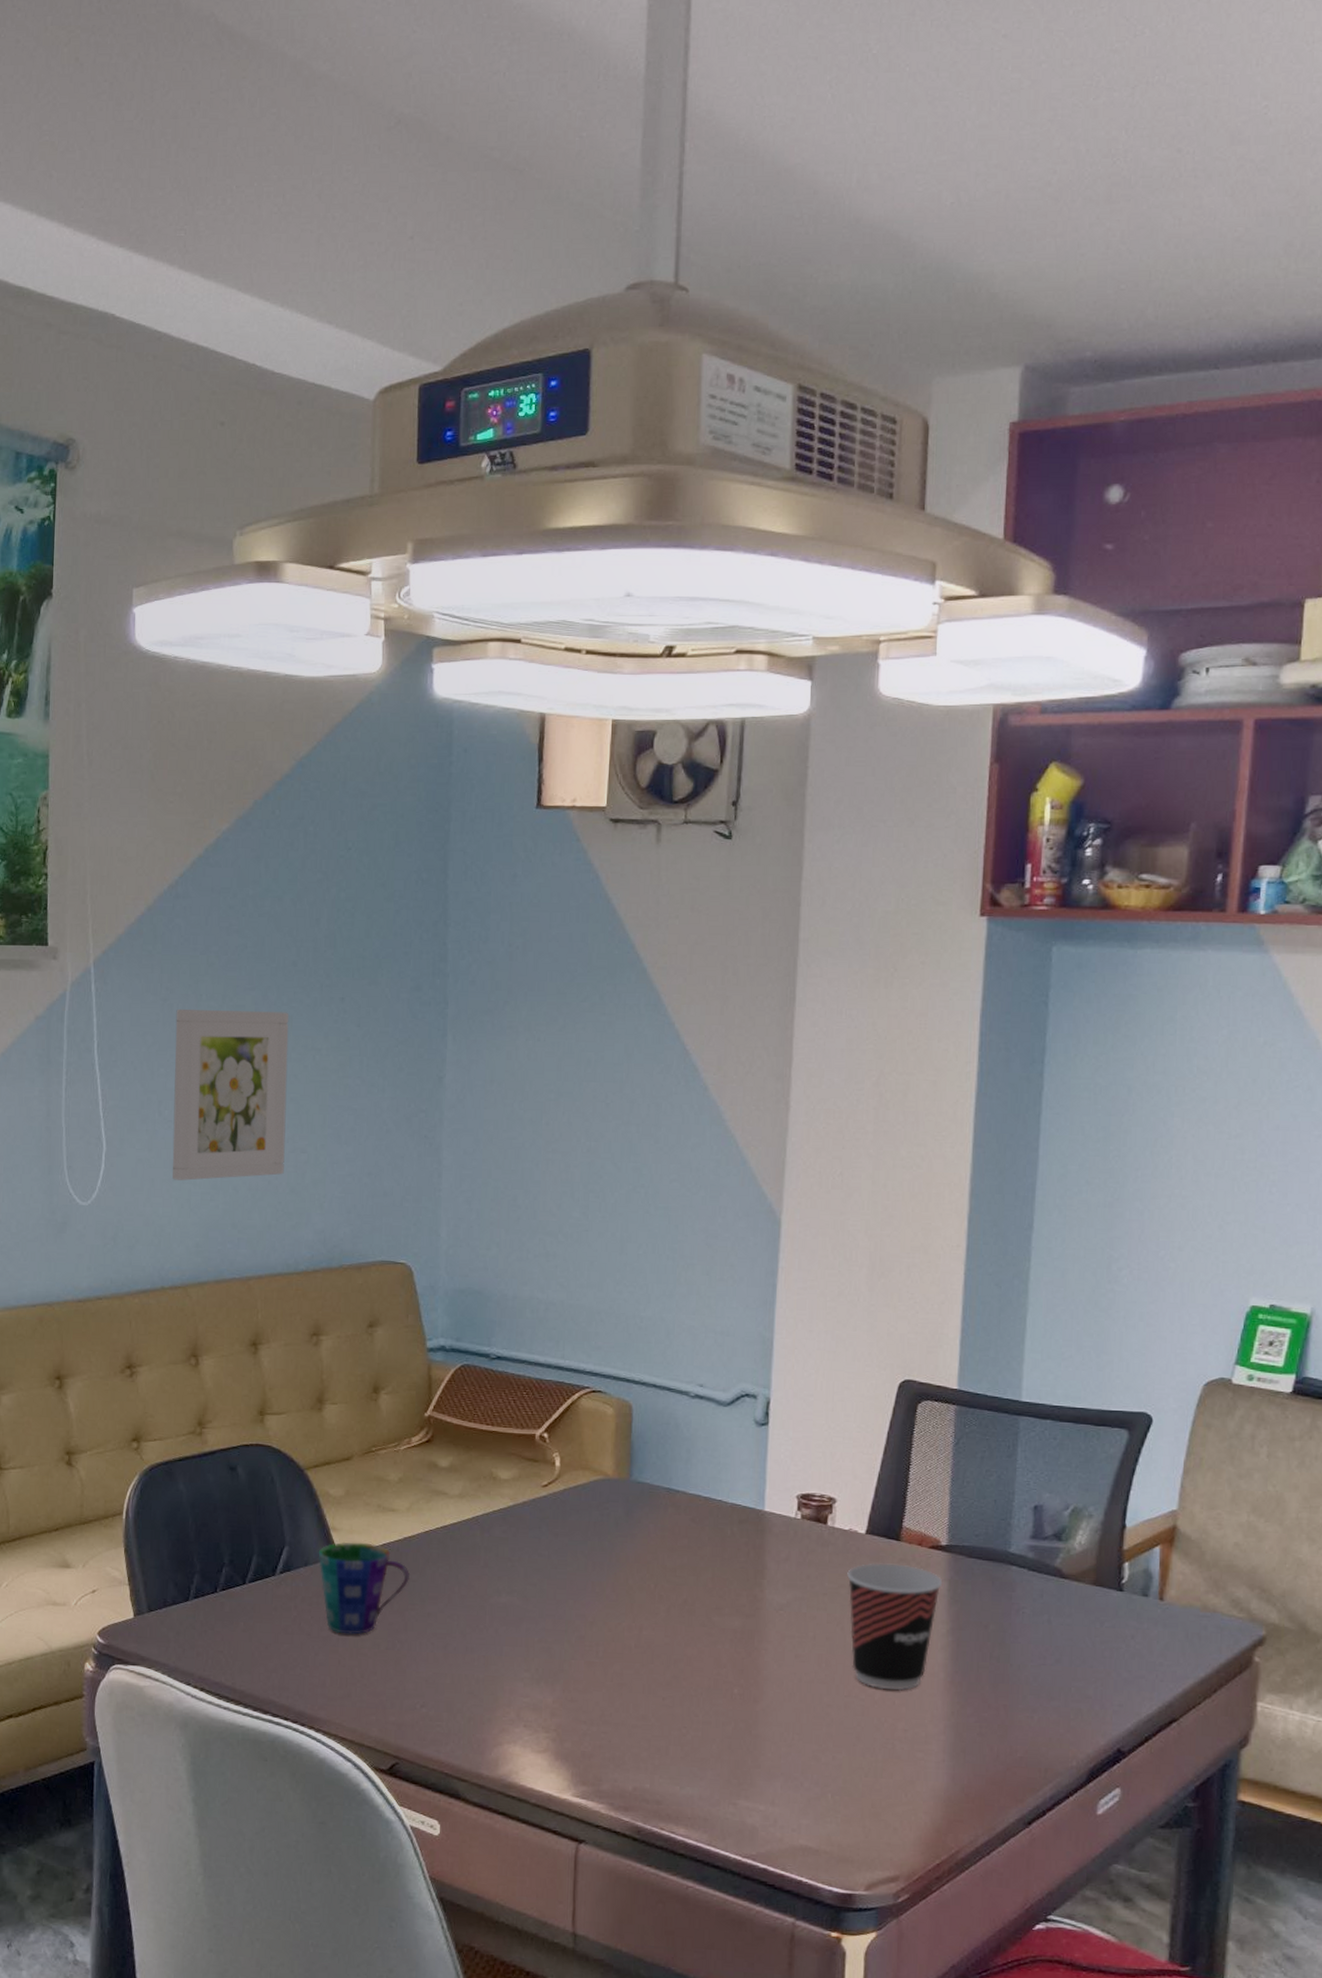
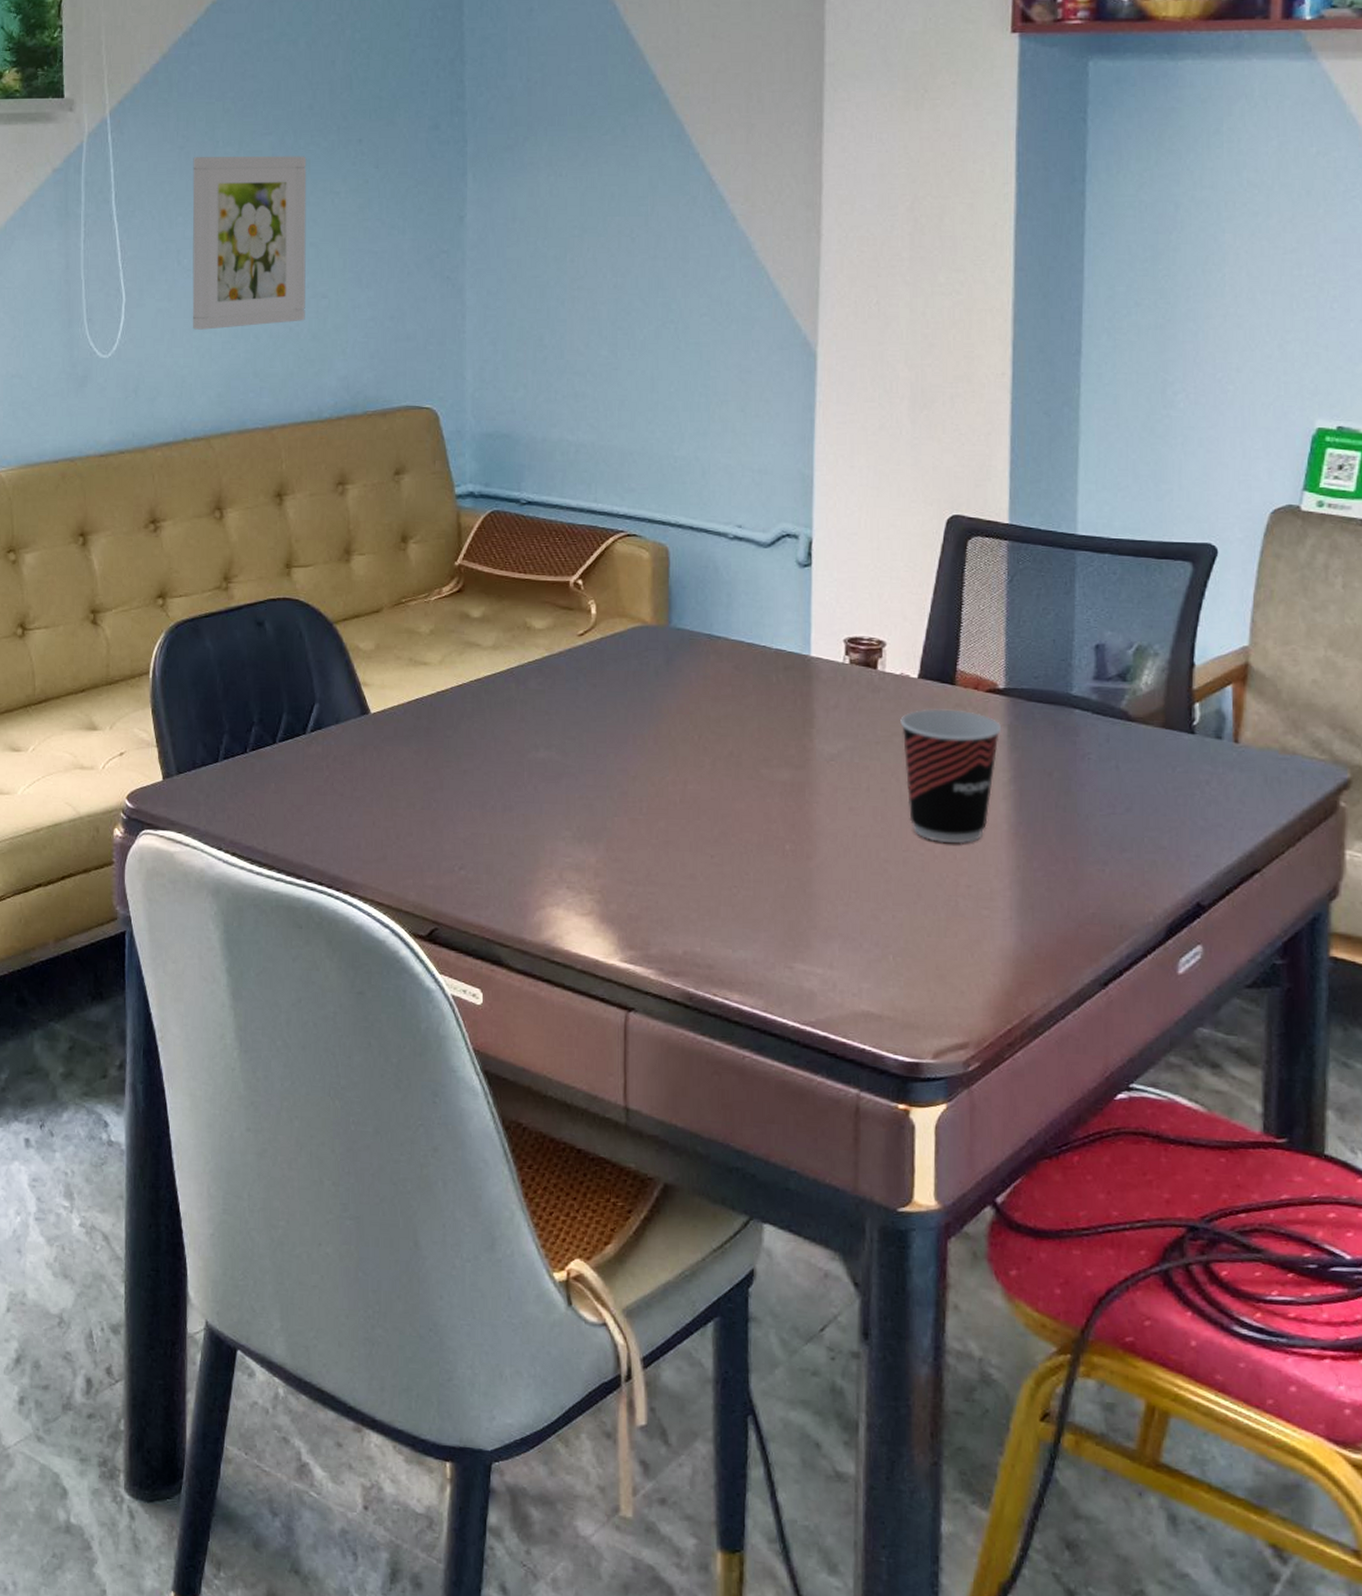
cup: present [318,1541,411,1635] -> none [349,697,445,794]

